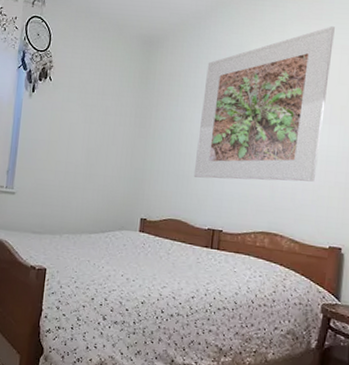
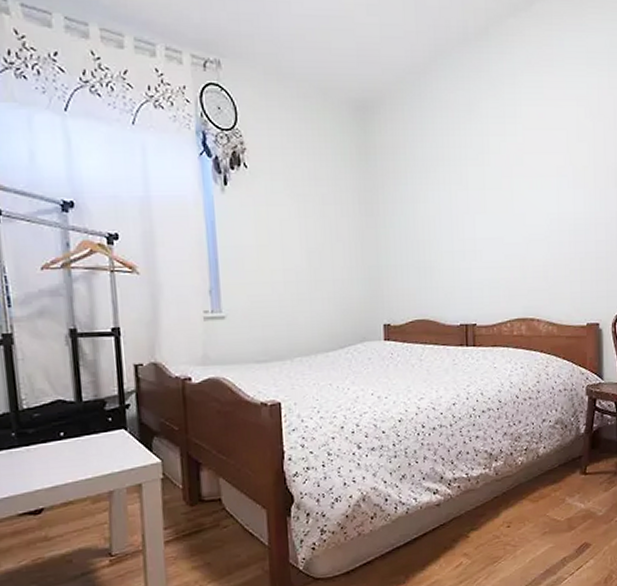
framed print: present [193,26,335,182] -> none [435,74,568,267]

